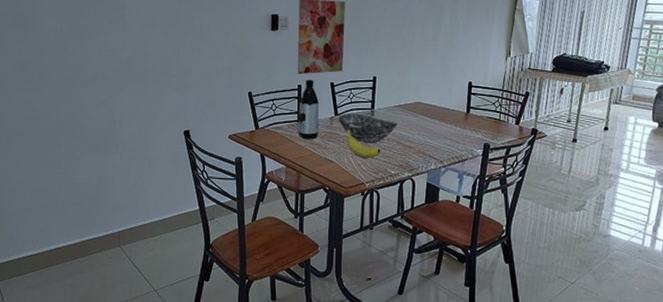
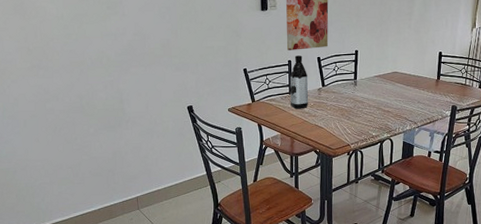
bowl: present [339,113,397,142] -> none [326,84,377,109]
fruit: present [347,128,381,159] -> none [333,98,363,124]

